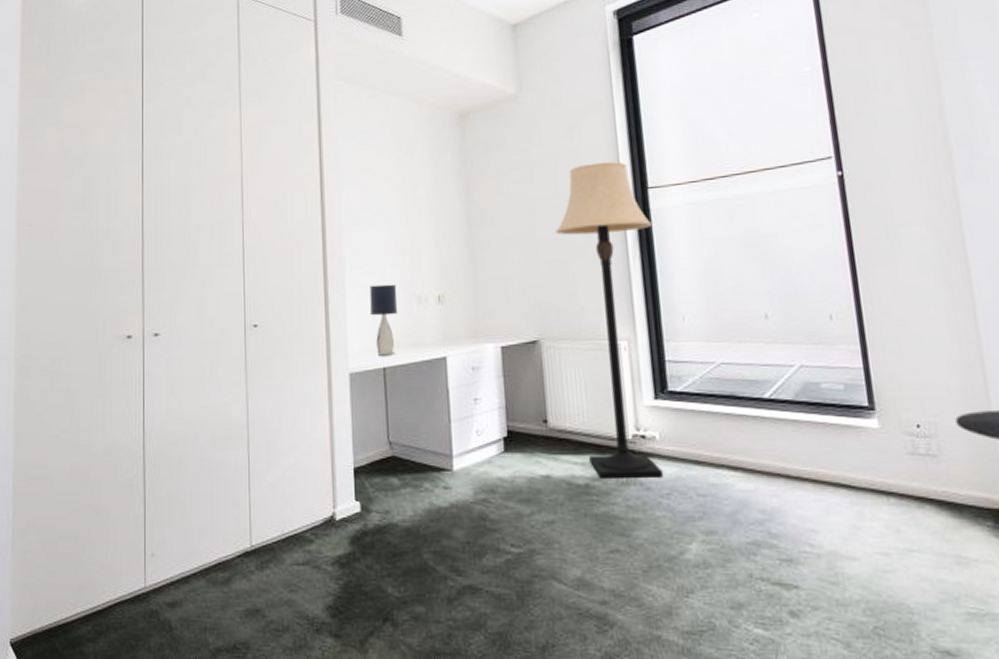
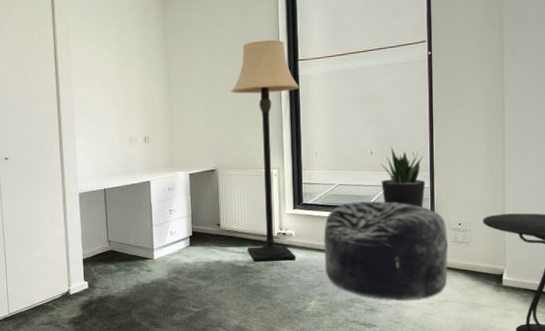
table lamp: present [369,284,398,357] -> none [93,128,115,182]
bean bag chair: none [703,388,909,547] -> present [323,201,449,300]
planter: none [782,307,856,400] -> present [380,146,426,208]

